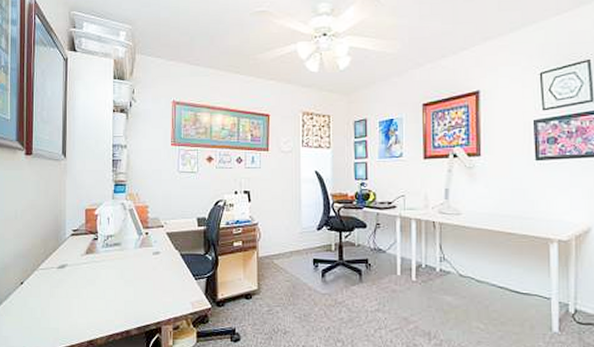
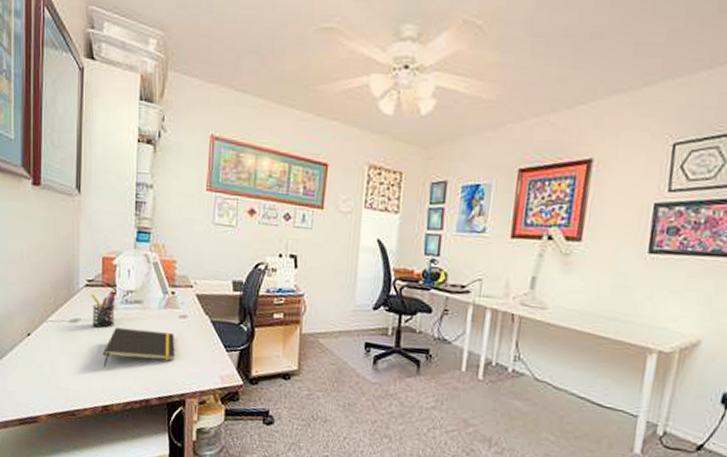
pen holder: none [76,238,98,270] -> present [91,292,116,328]
notepad: none [88,268,150,307] -> present [103,327,175,369]

